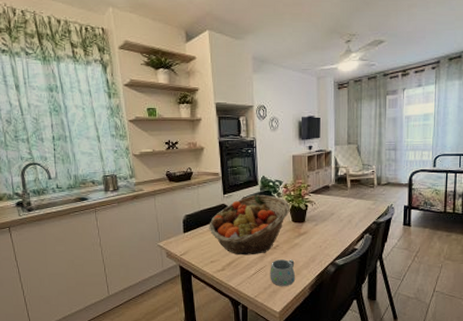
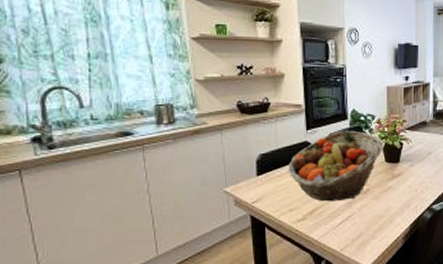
mug: present [270,259,296,286] -> none [359,205,388,237]

